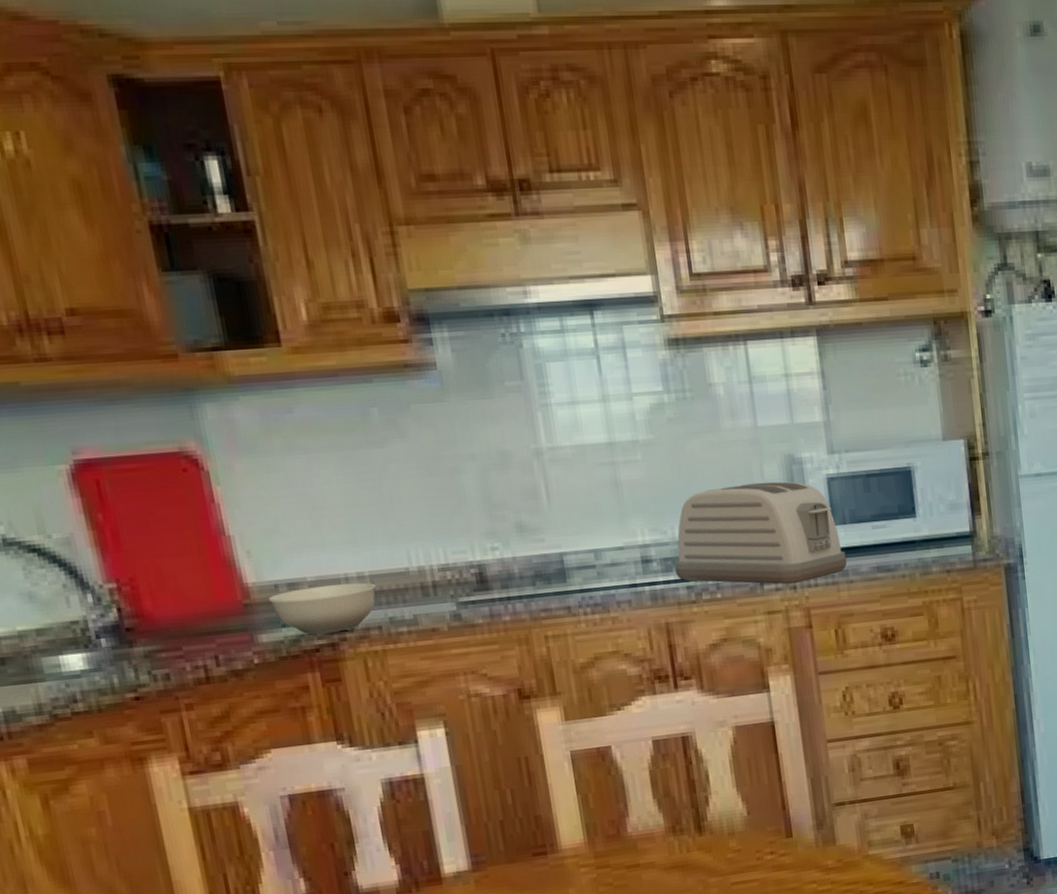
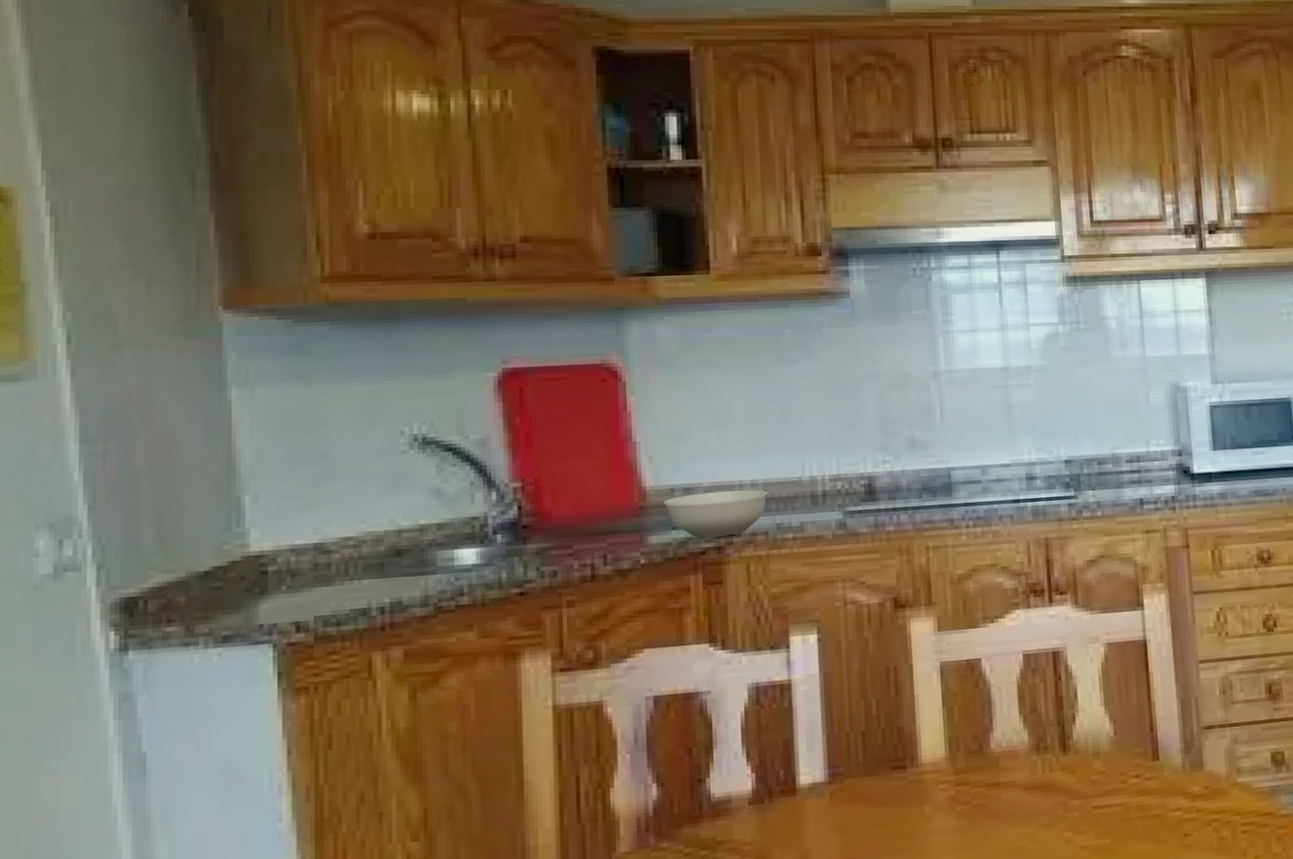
toaster: present [674,481,848,585] -> none [1058,407,1226,505]

